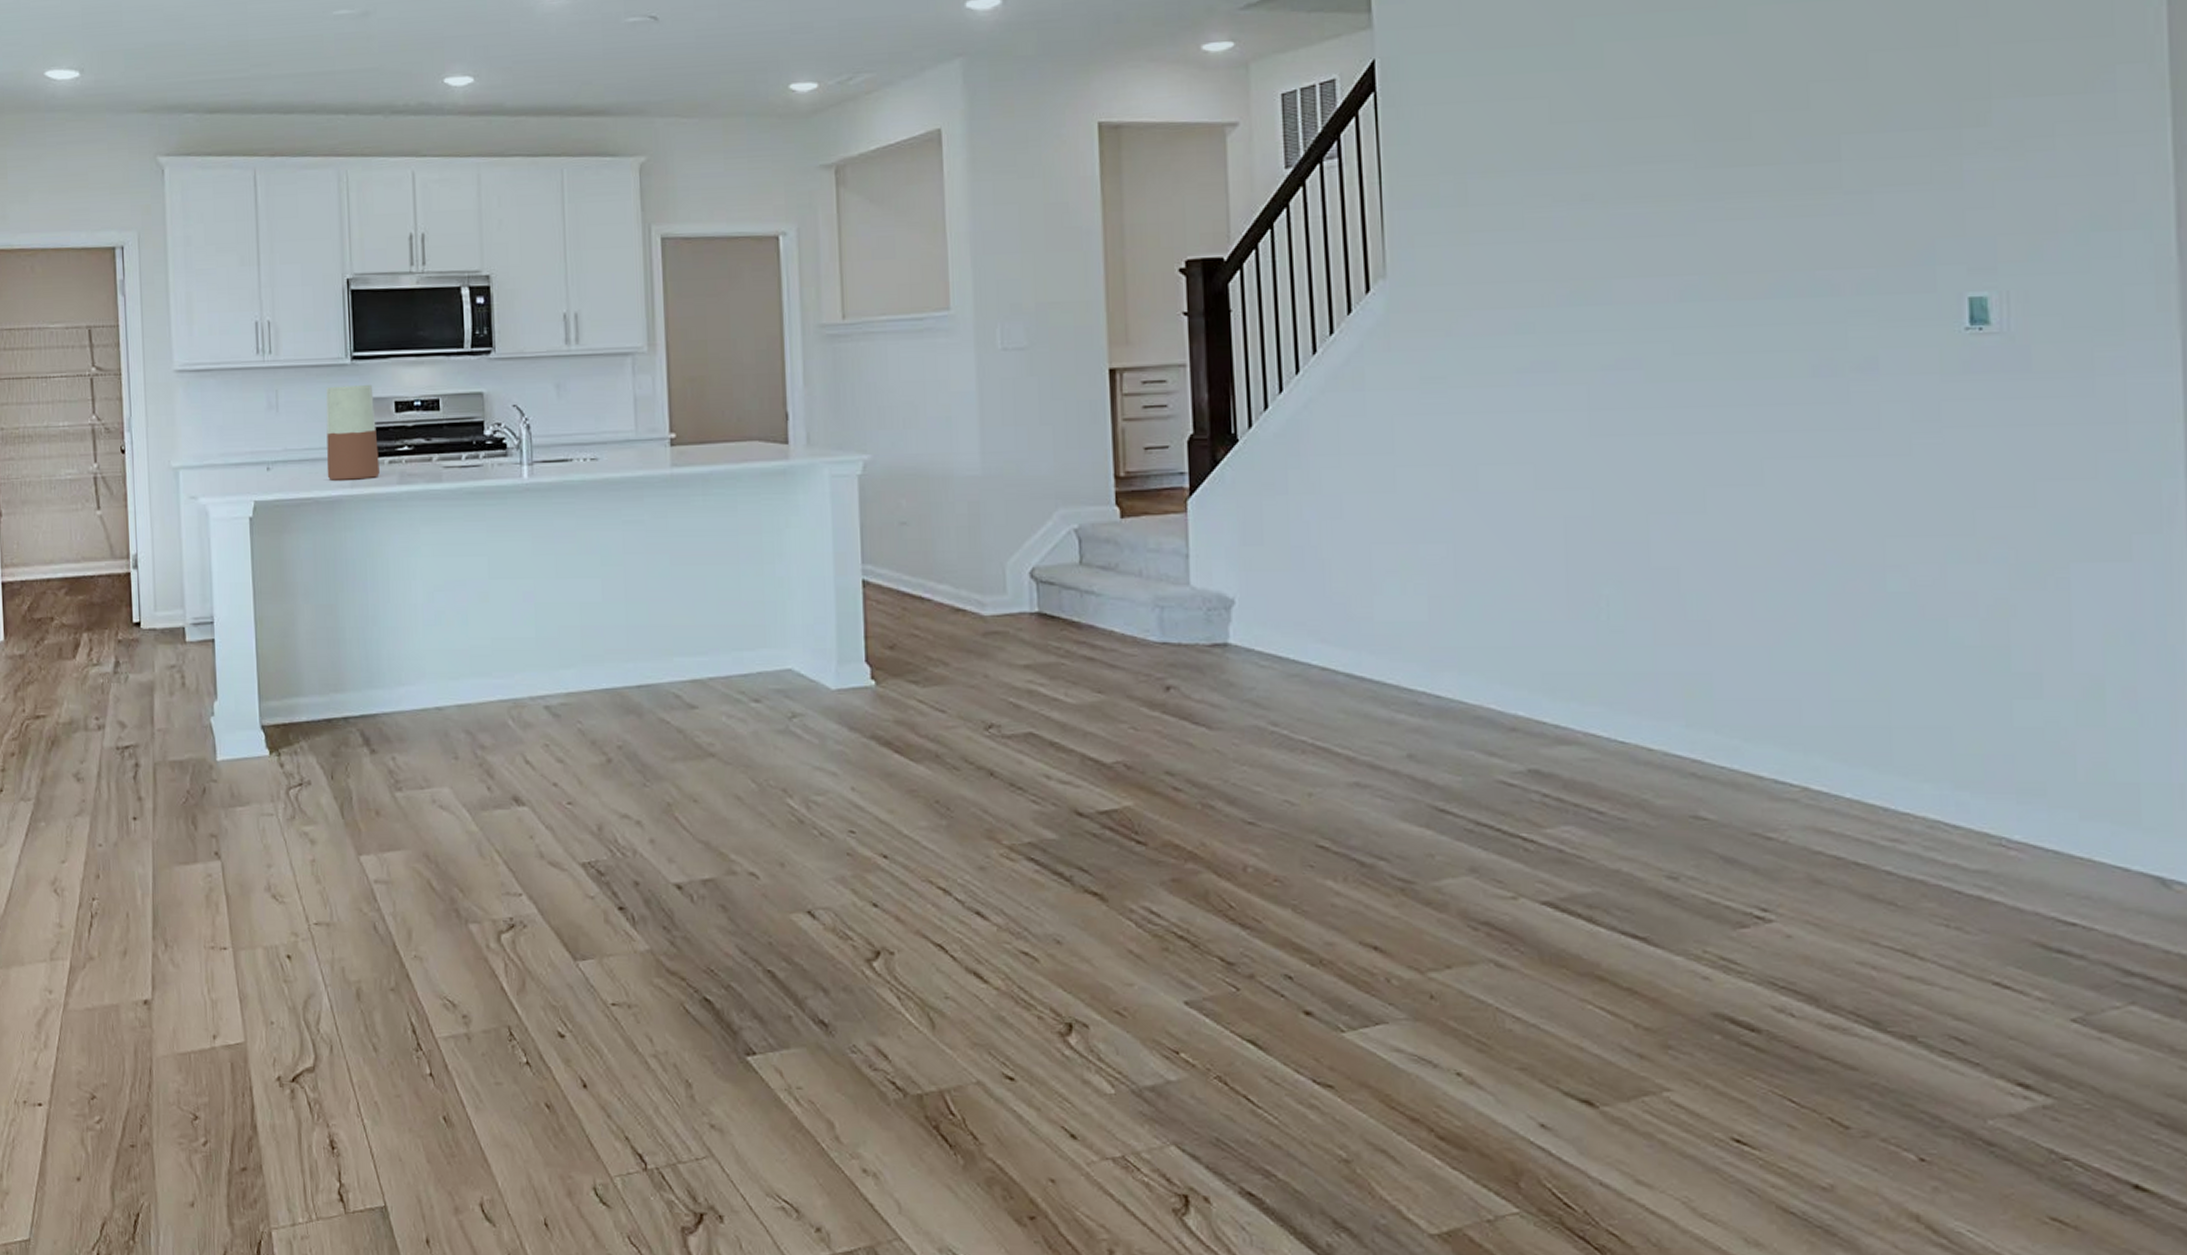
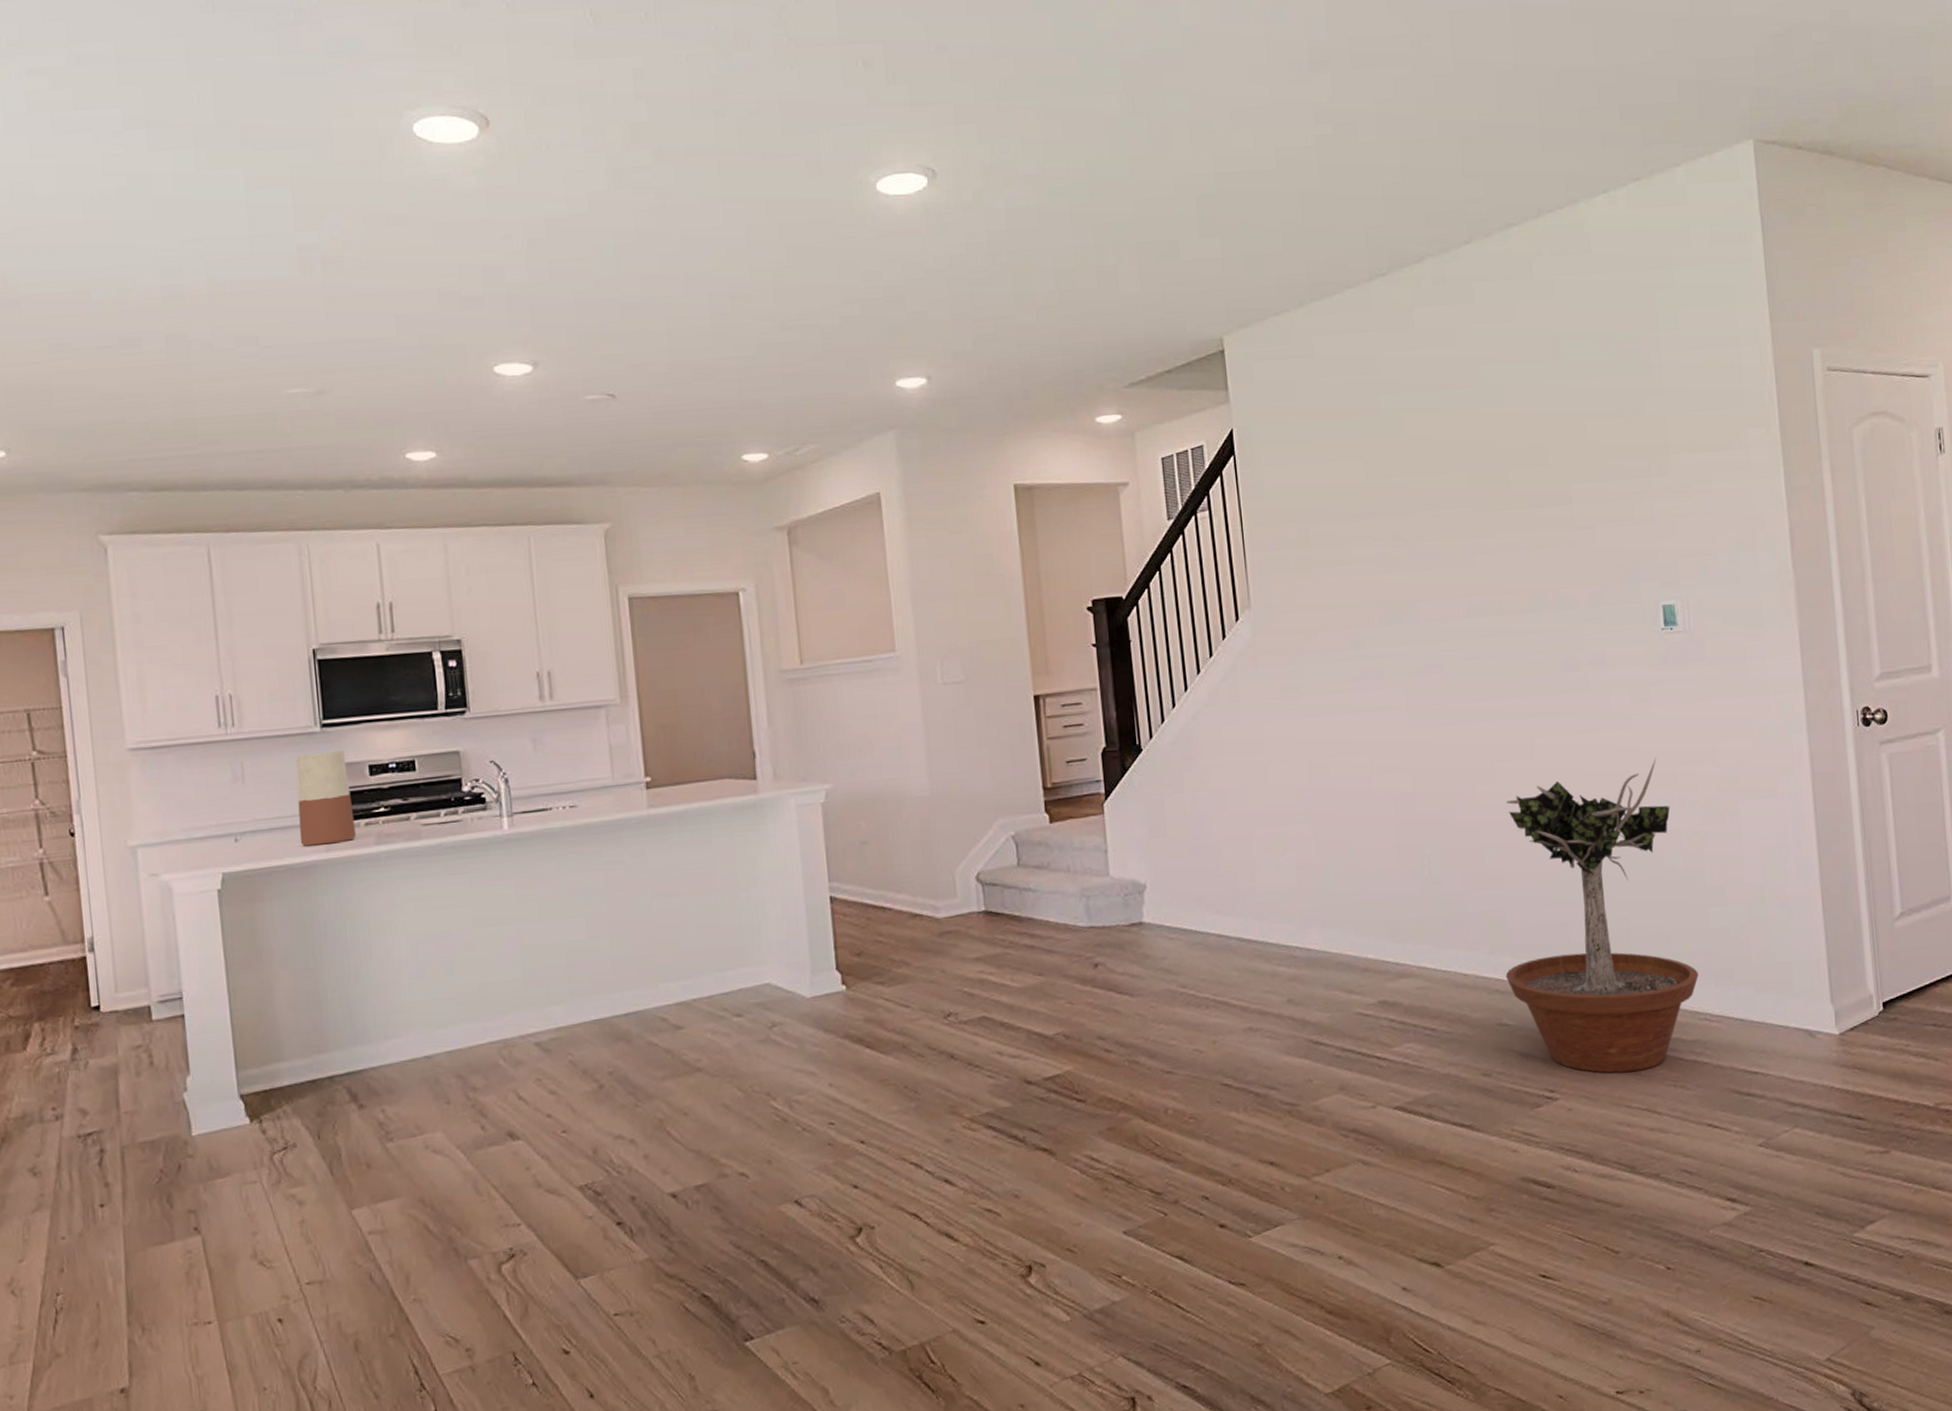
potted tree: none [1706,496,1993,899] -> present [1505,758,1699,1073]

